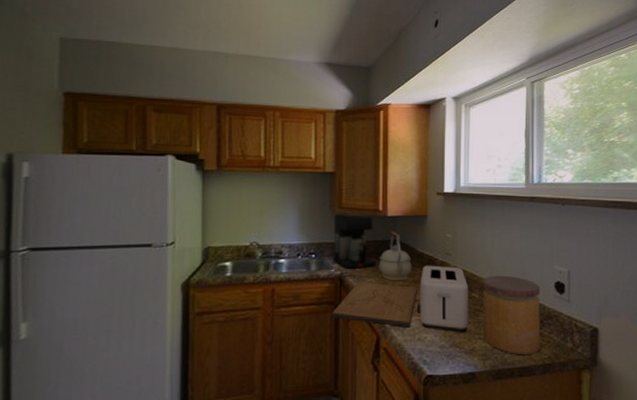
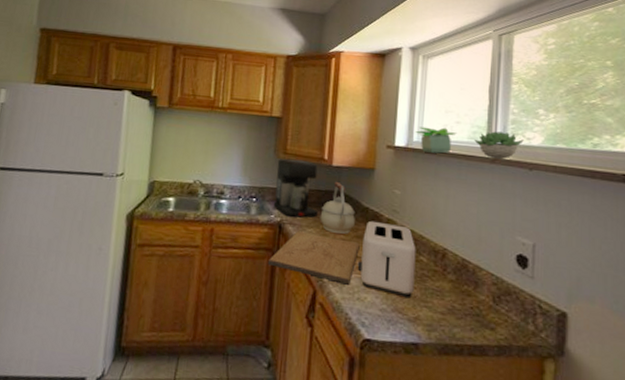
potted plant: none [462,172,499,196] -> present [415,126,457,154]
jar: present [482,275,541,356] -> none [430,239,499,333]
succulent plant: none [514,172,557,198] -> present [474,131,524,160]

